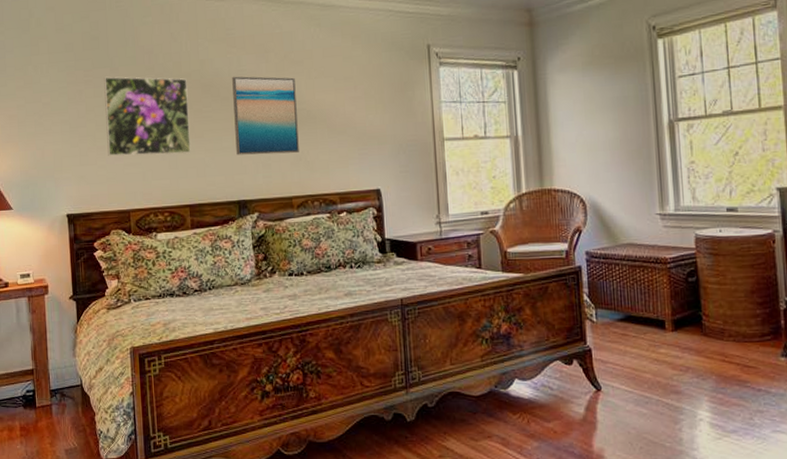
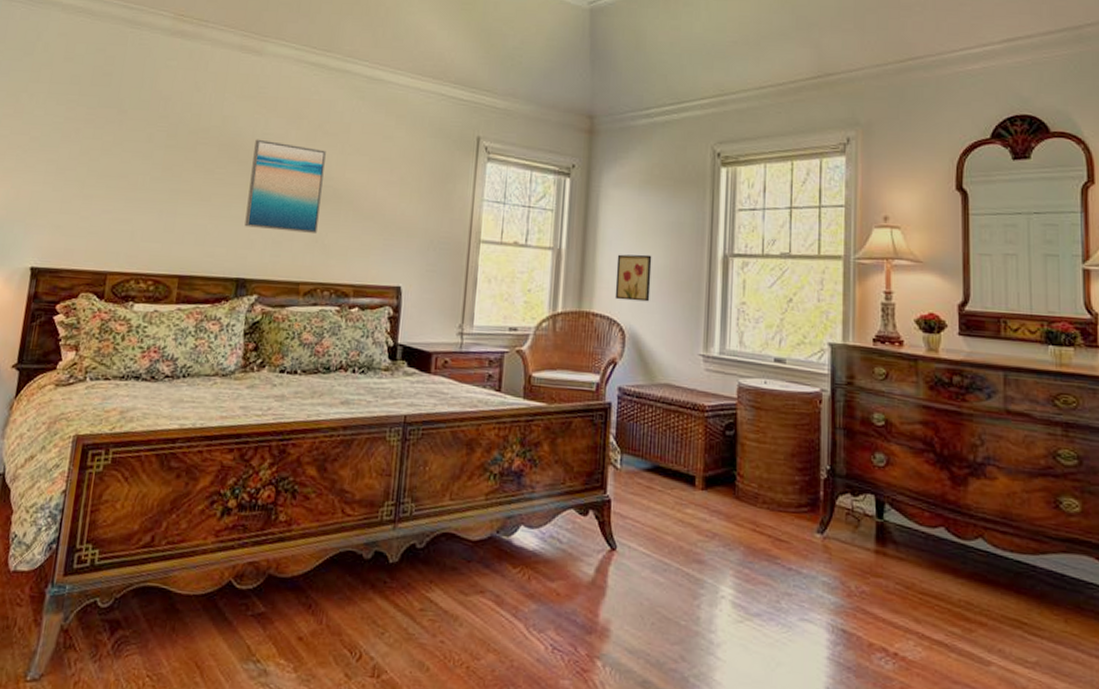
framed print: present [104,76,191,157] -> none [94,118,205,218]
wall art: none [570,130,605,175] -> present [614,254,652,302]

